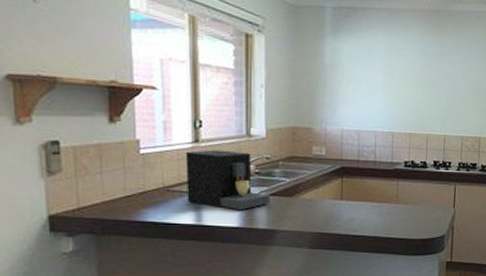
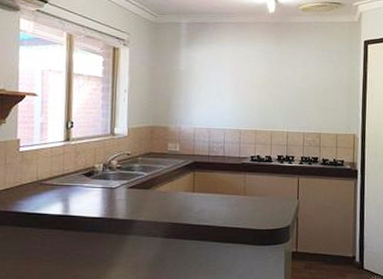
coffee maker: present [185,149,271,210] -> none [57,147,130,201]

